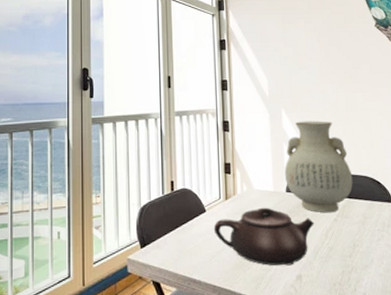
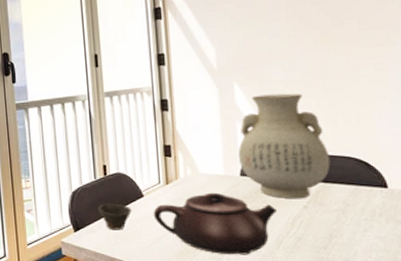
cup: none [164,218,195,246] -> present [97,203,132,230]

